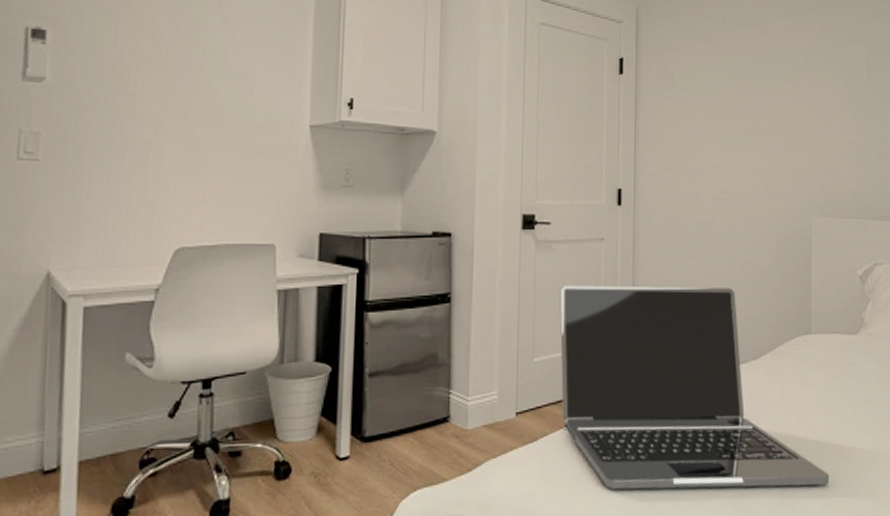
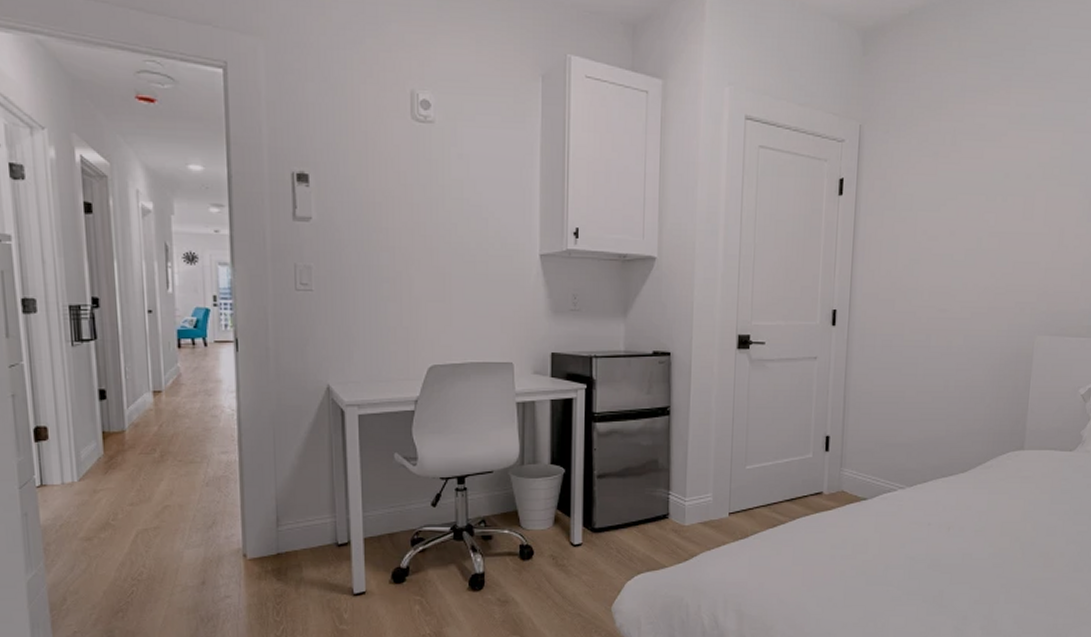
laptop: present [559,285,830,490] -> none [771,401,1032,589]

